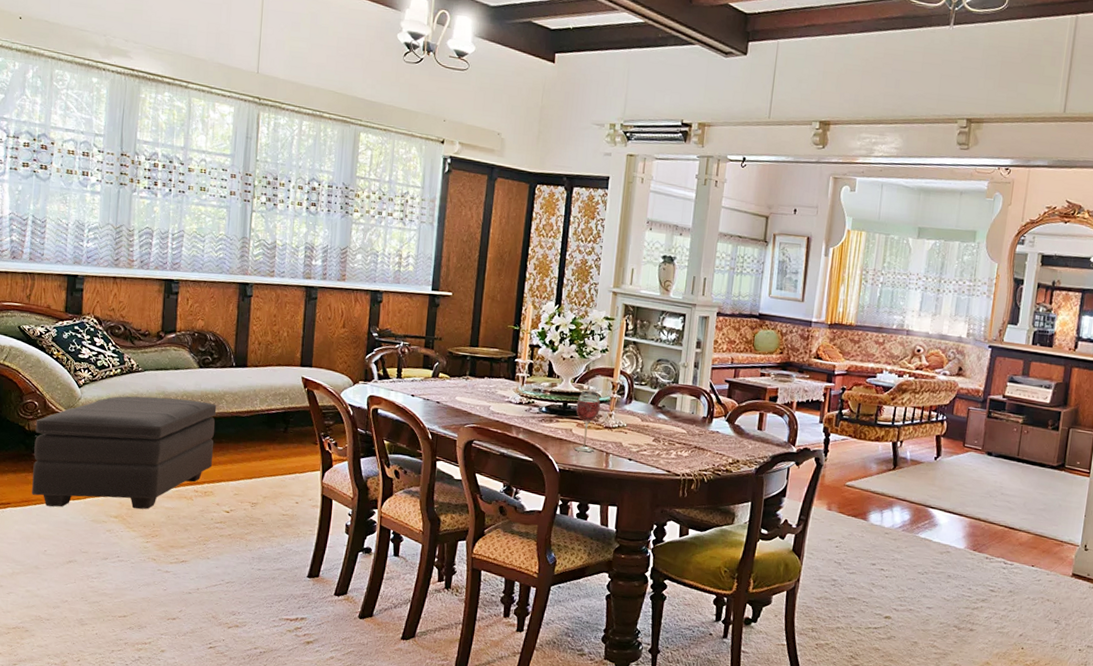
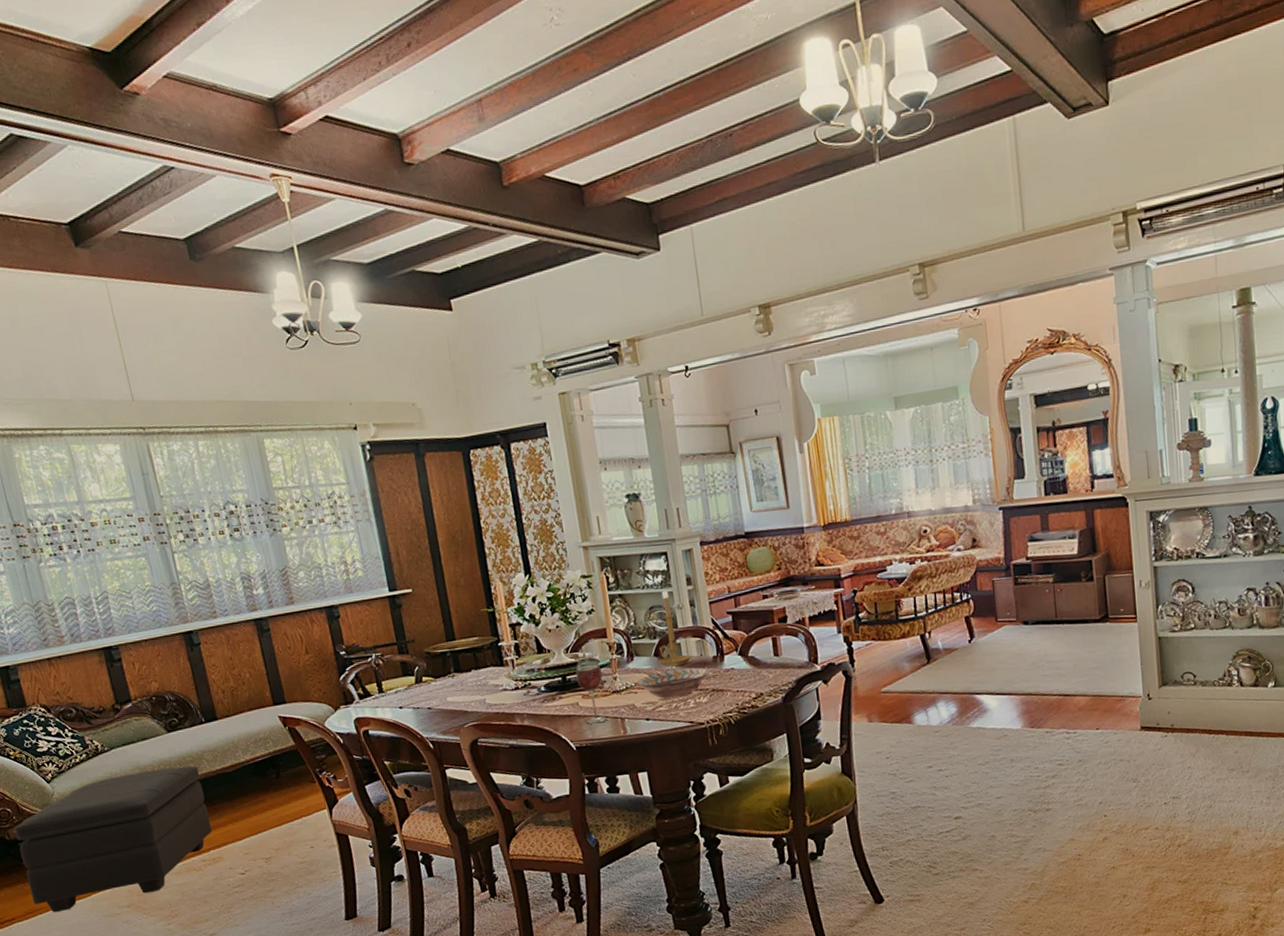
decorative bowl: none [628,419,696,447] -> present [636,668,710,699]
candle holder: none [653,348,684,419] -> present [659,590,692,668]

